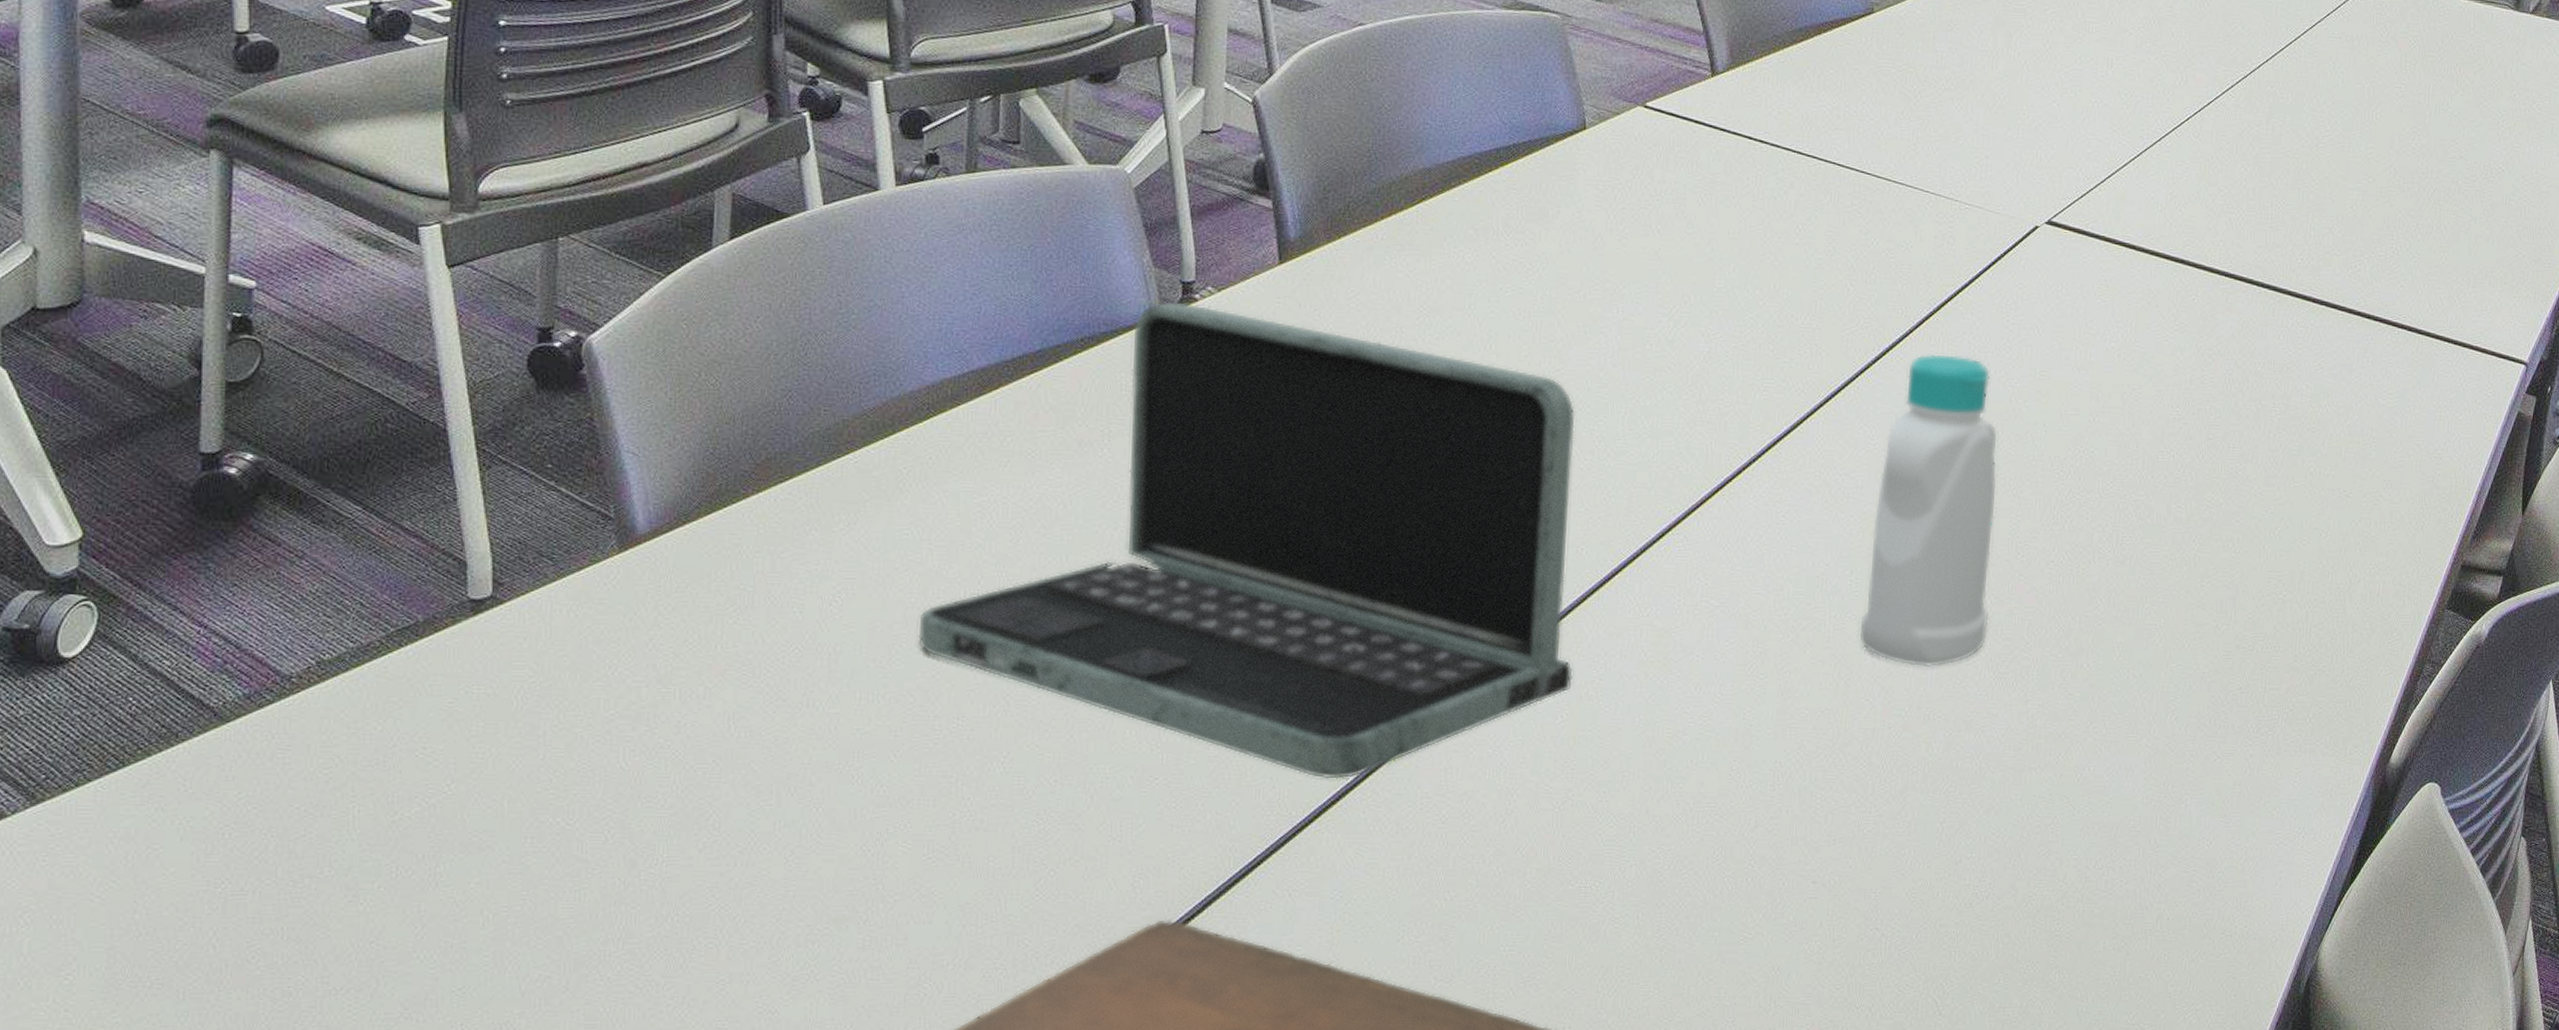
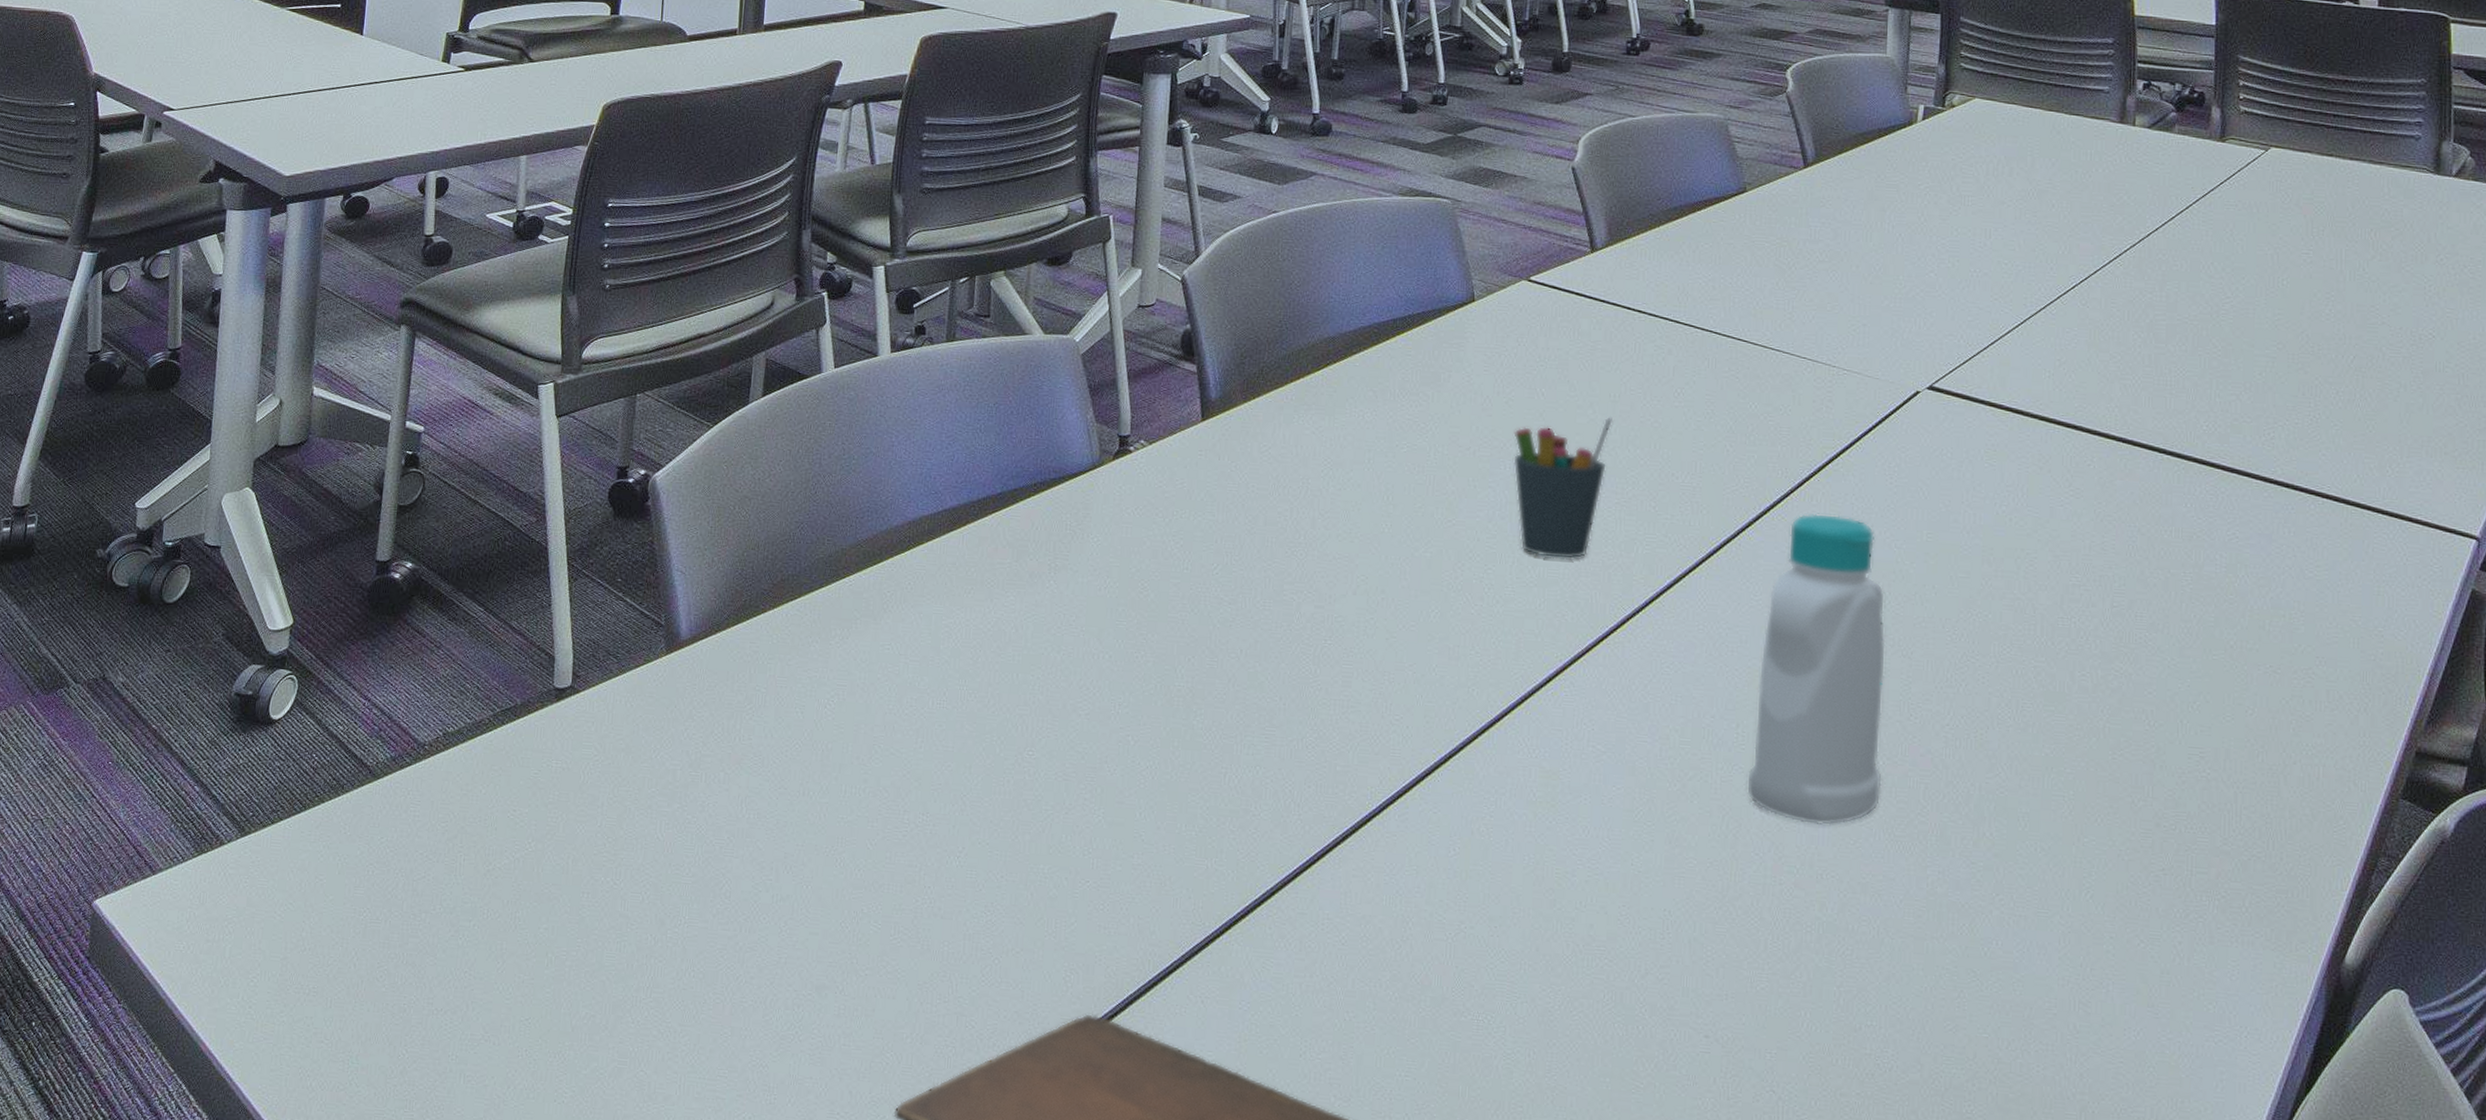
laptop: present [918,300,1576,779] -> none [893,452,1466,895]
pen holder: none [1626,254,1732,408] -> present [1513,416,1614,560]

